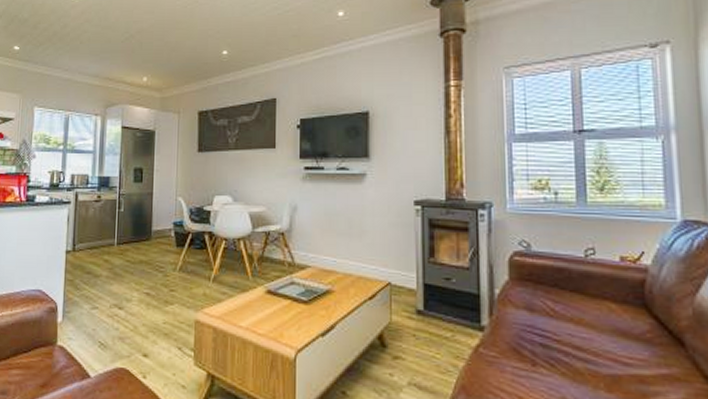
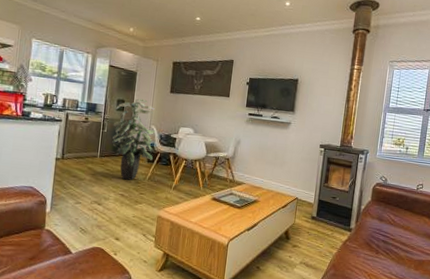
indoor plant: none [131,164,184,273] -> present [112,98,156,181]

